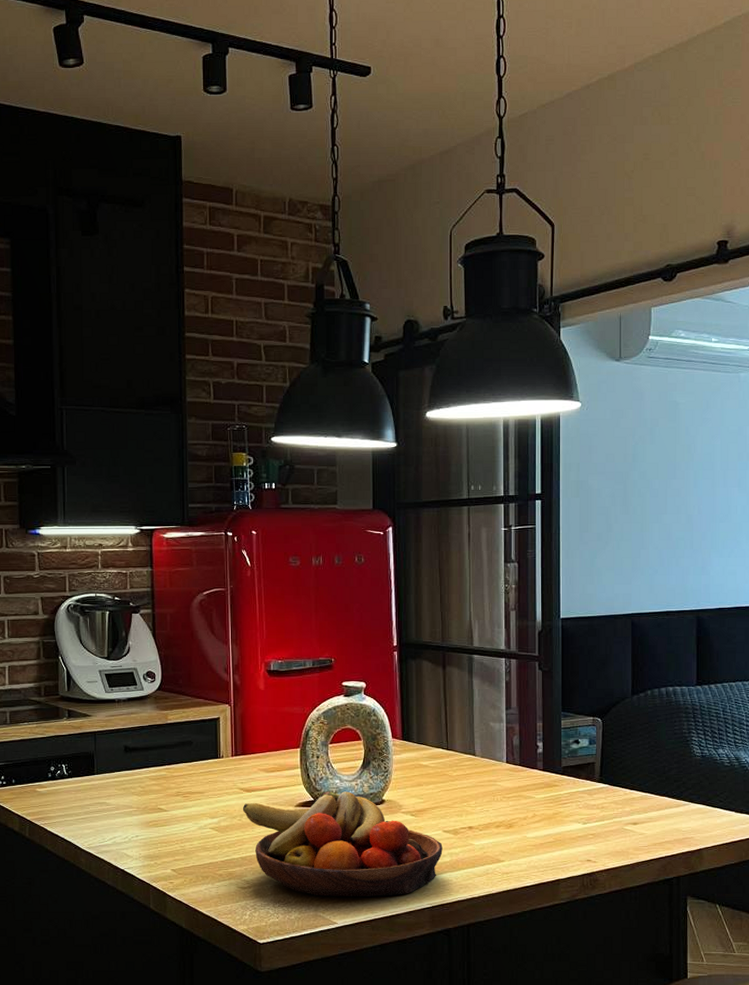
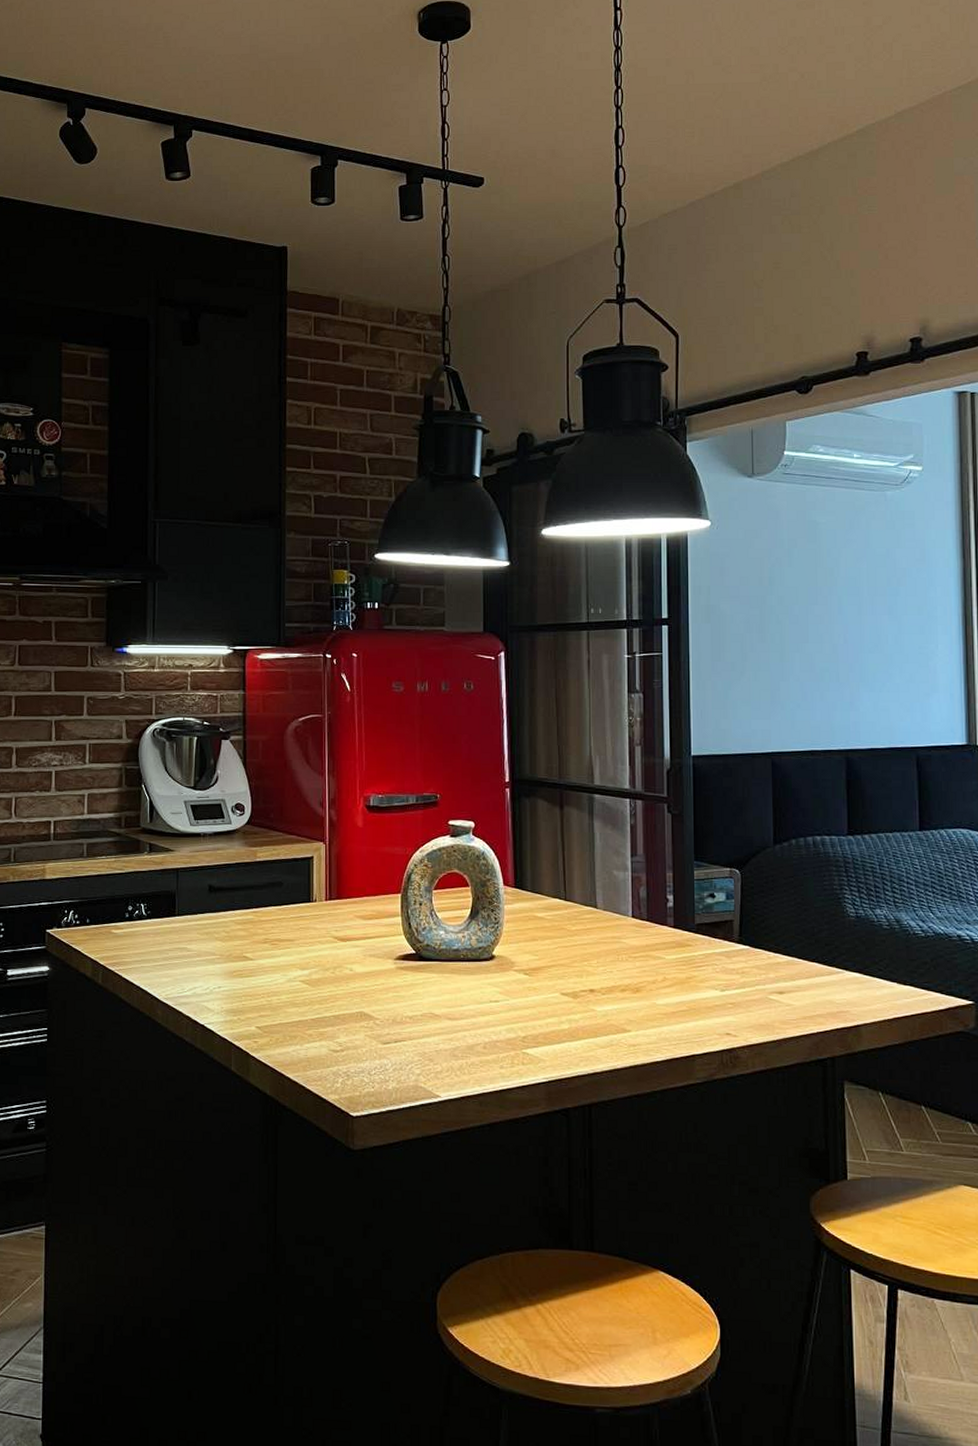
fruit bowl: present [242,791,443,897] -> none [336,943,560,1068]

